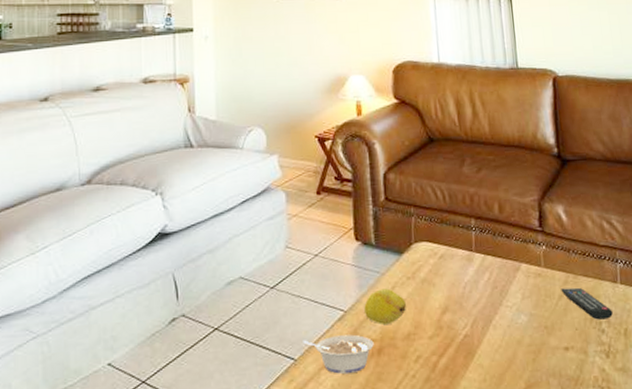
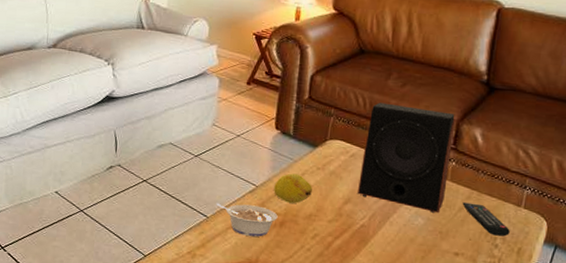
speaker: none [451,192,543,307] -> present [358,102,456,213]

